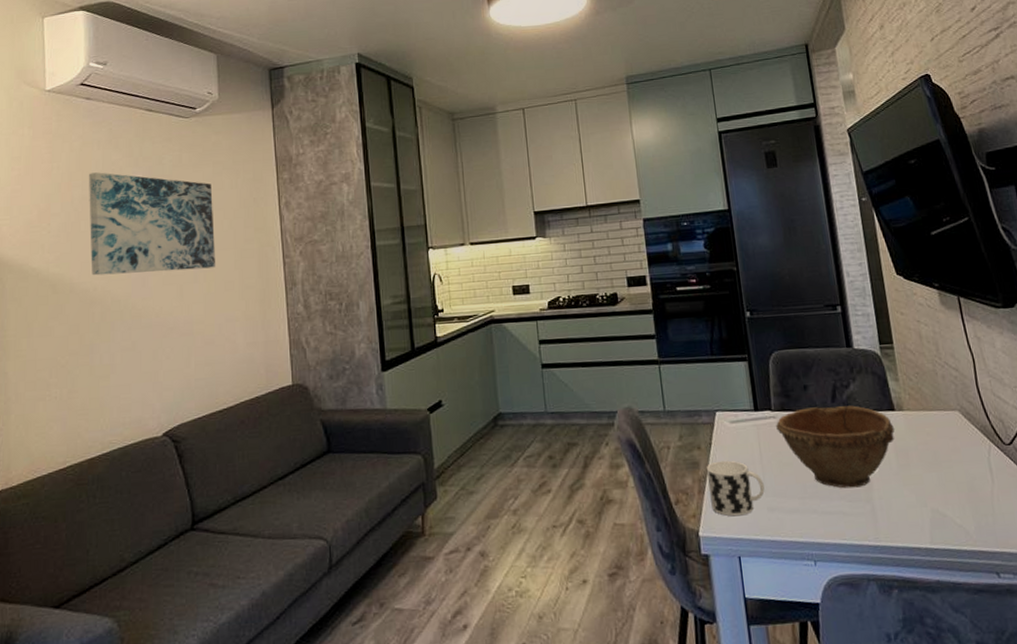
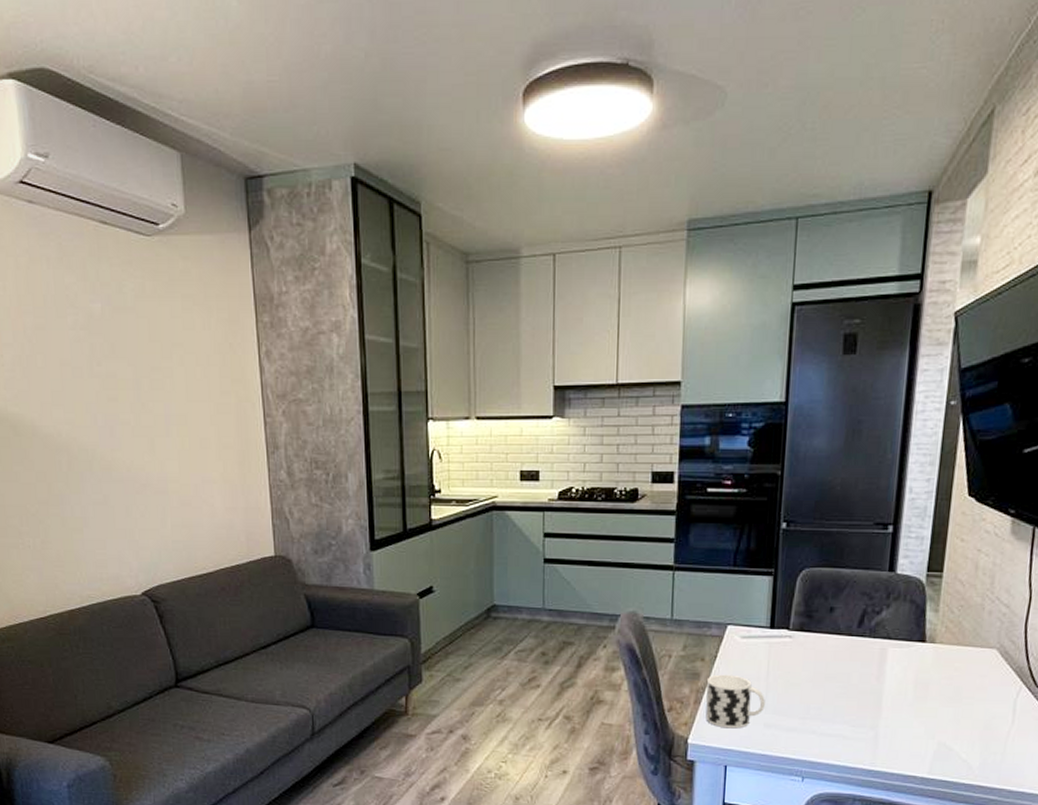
wall art: present [89,172,216,276] -> none [40,297,190,422]
bowl: present [776,405,895,489] -> none [790,630,921,714]

